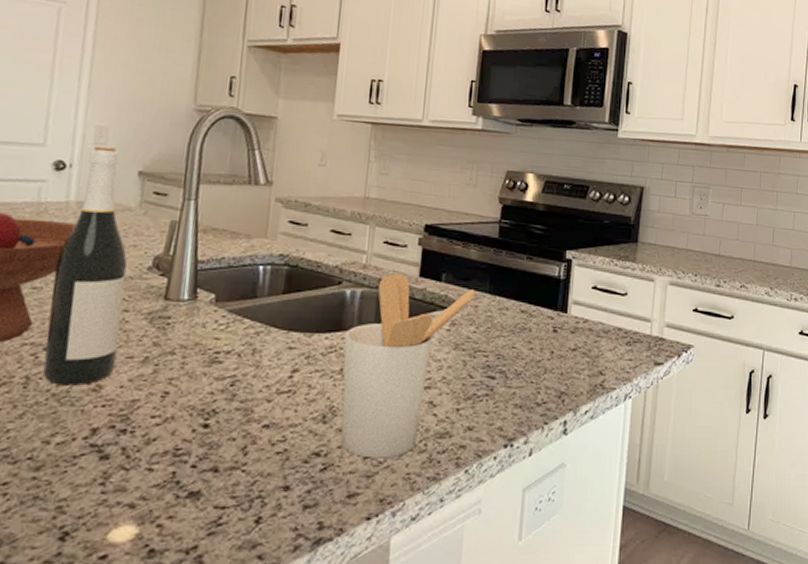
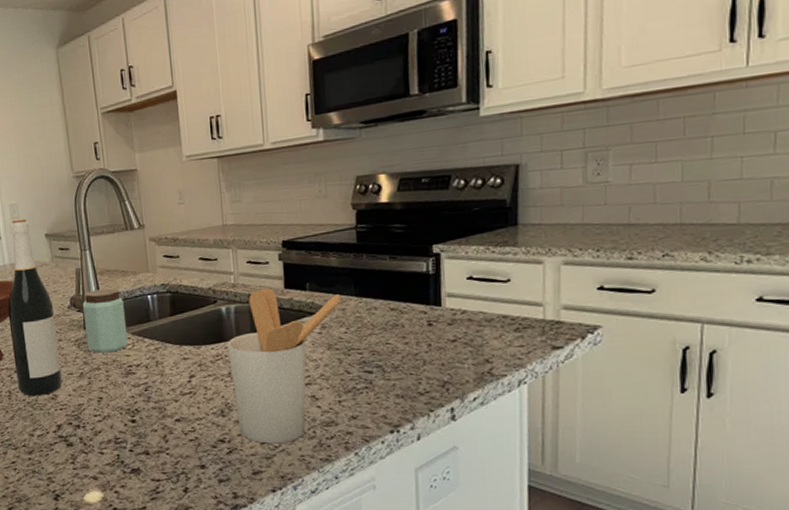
peanut butter: none [163,250,226,333] -> present [83,288,128,353]

